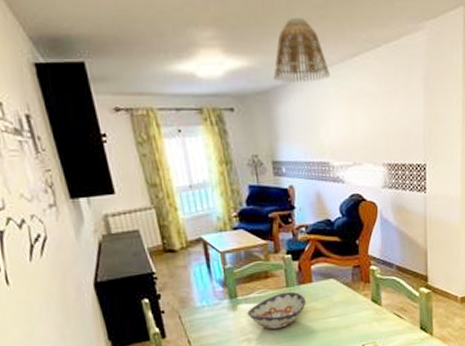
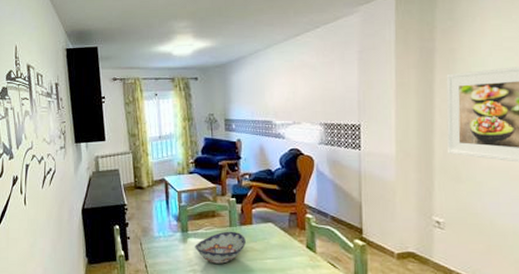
lamp shade: present [273,16,331,82] -> none [230,8,277,58]

